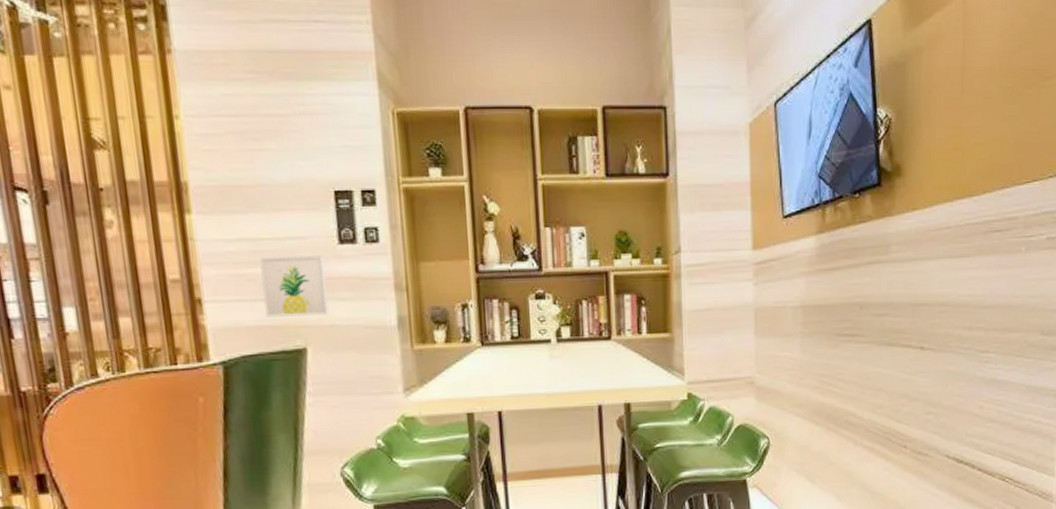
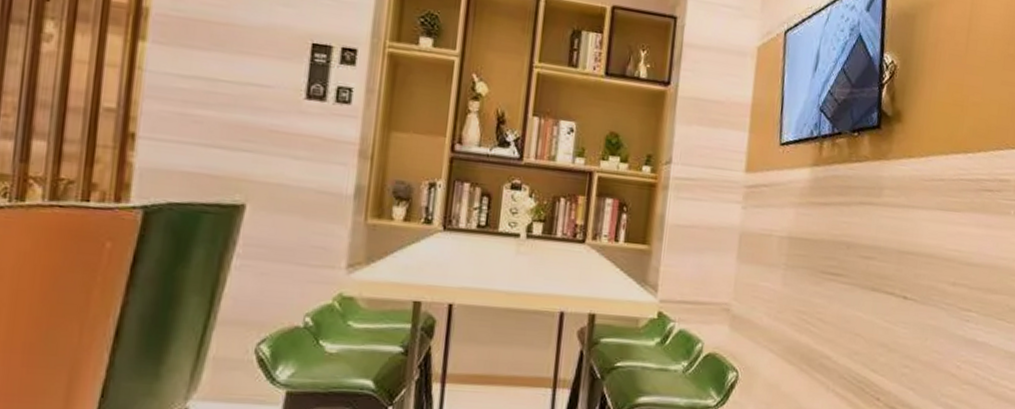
wall art: present [260,255,330,317] -> none [206,99,285,172]

